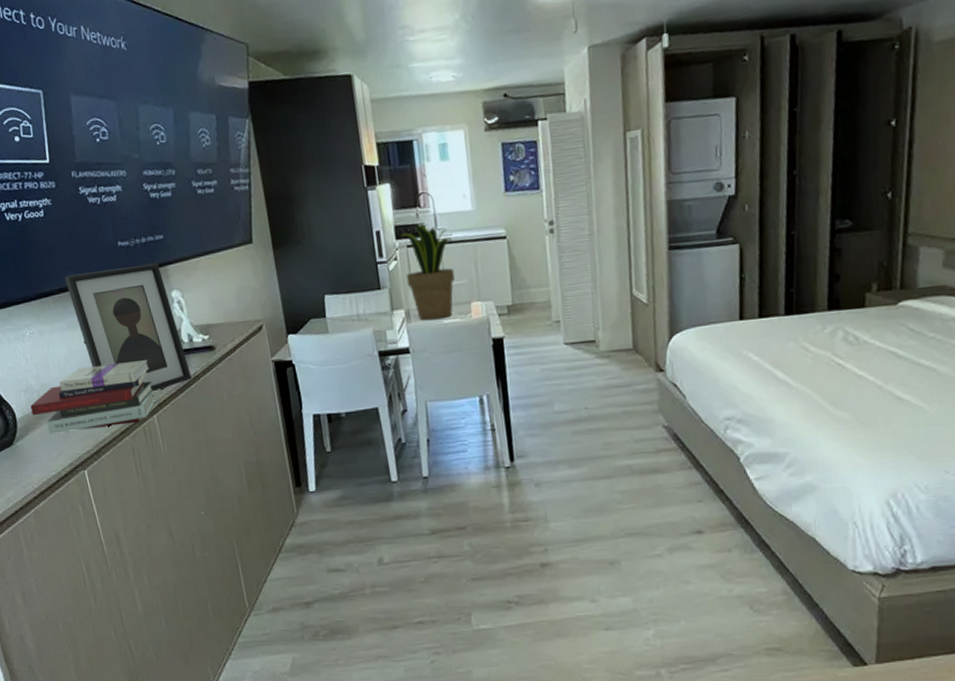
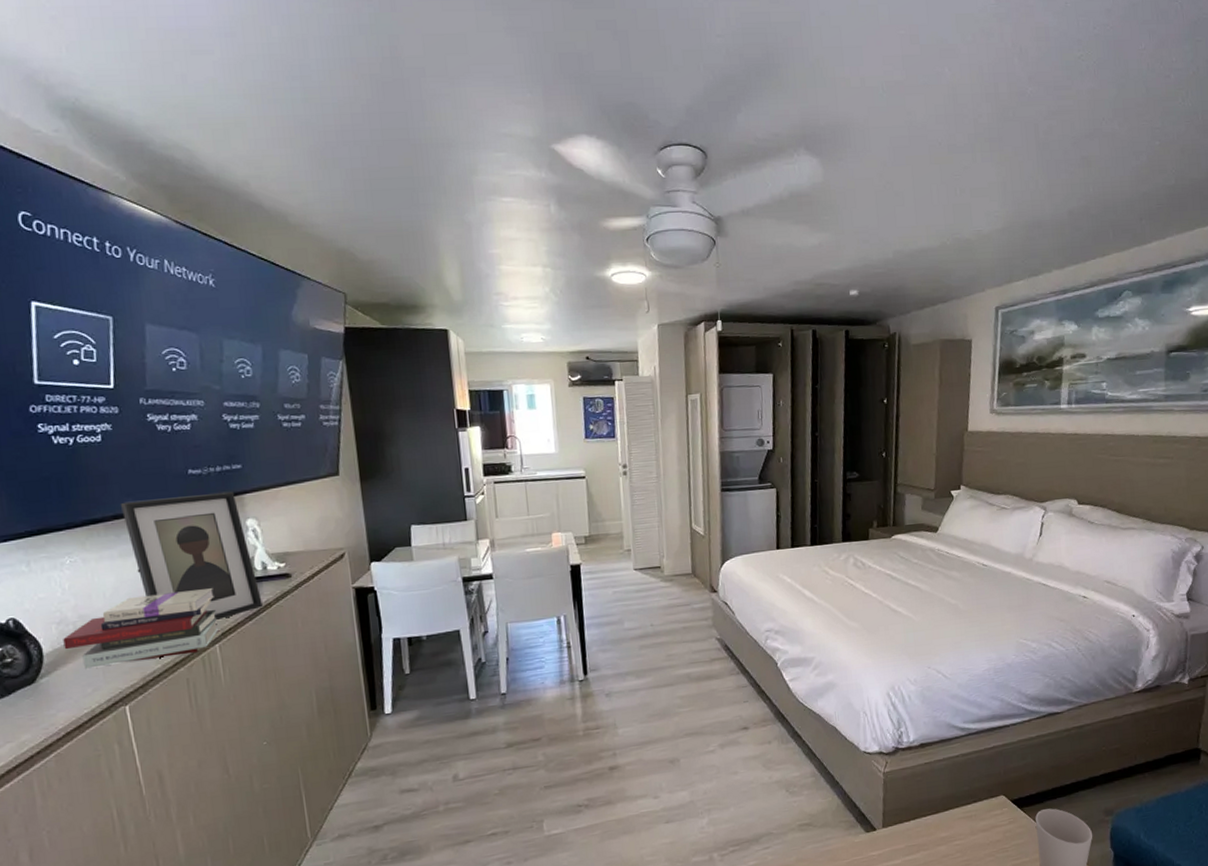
potted plant: present [399,223,456,321] -> none [487,462,538,549]

